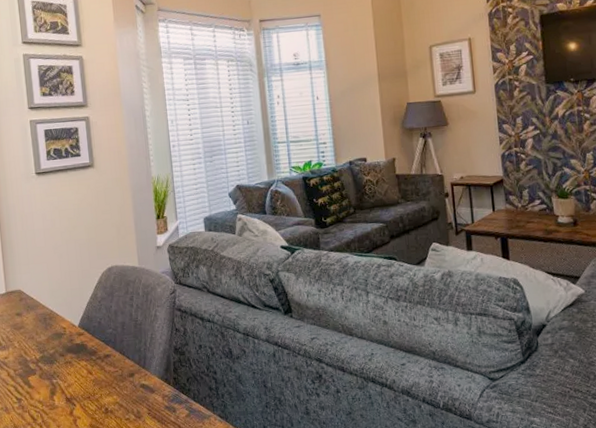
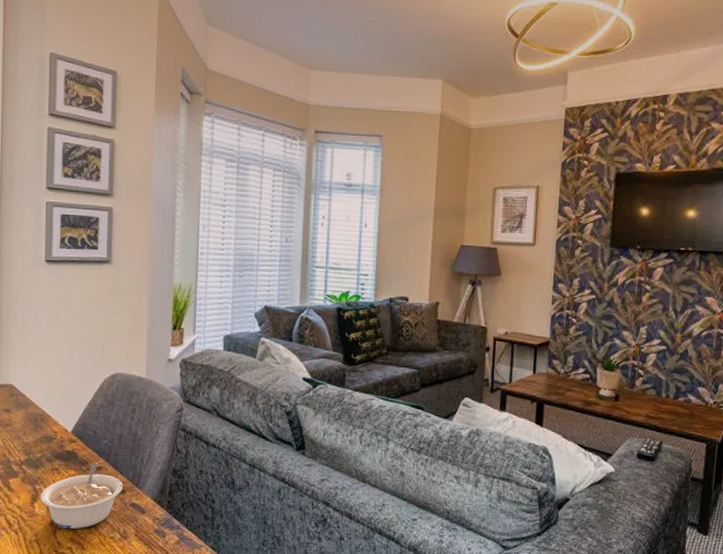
legume: none [58,351,132,417] -> present [40,463,124,530]

